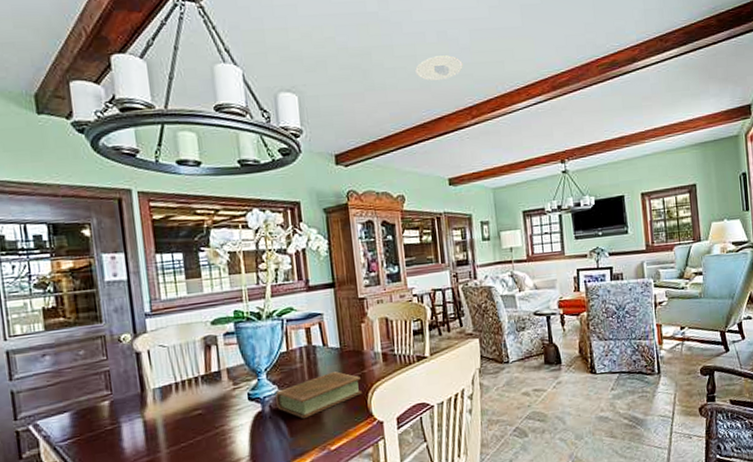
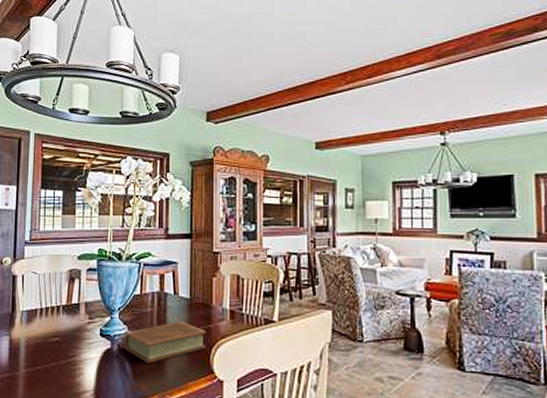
recessed light: present [415,55,463,81] -> none [293,22,341,47]

